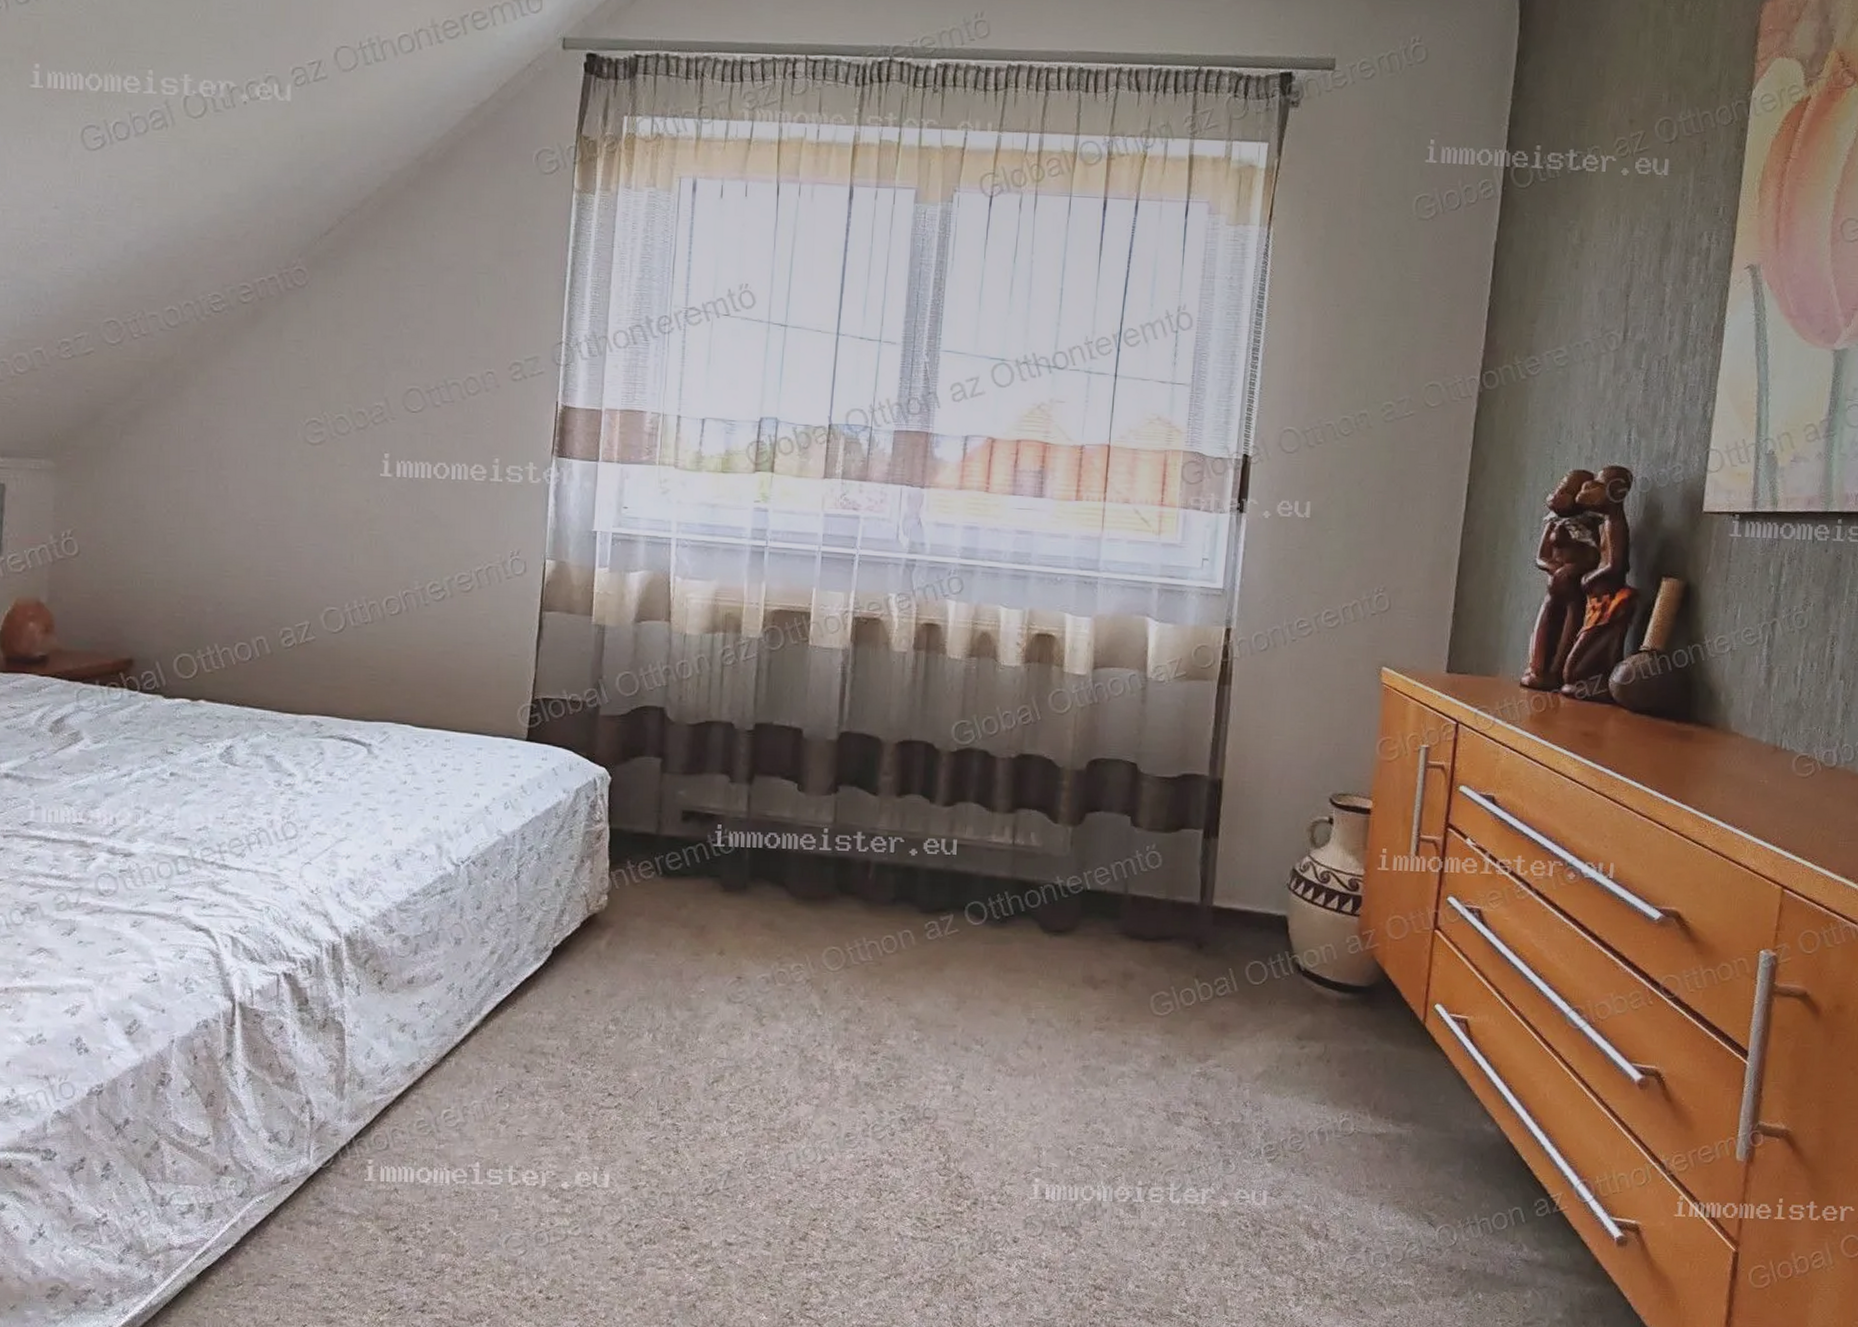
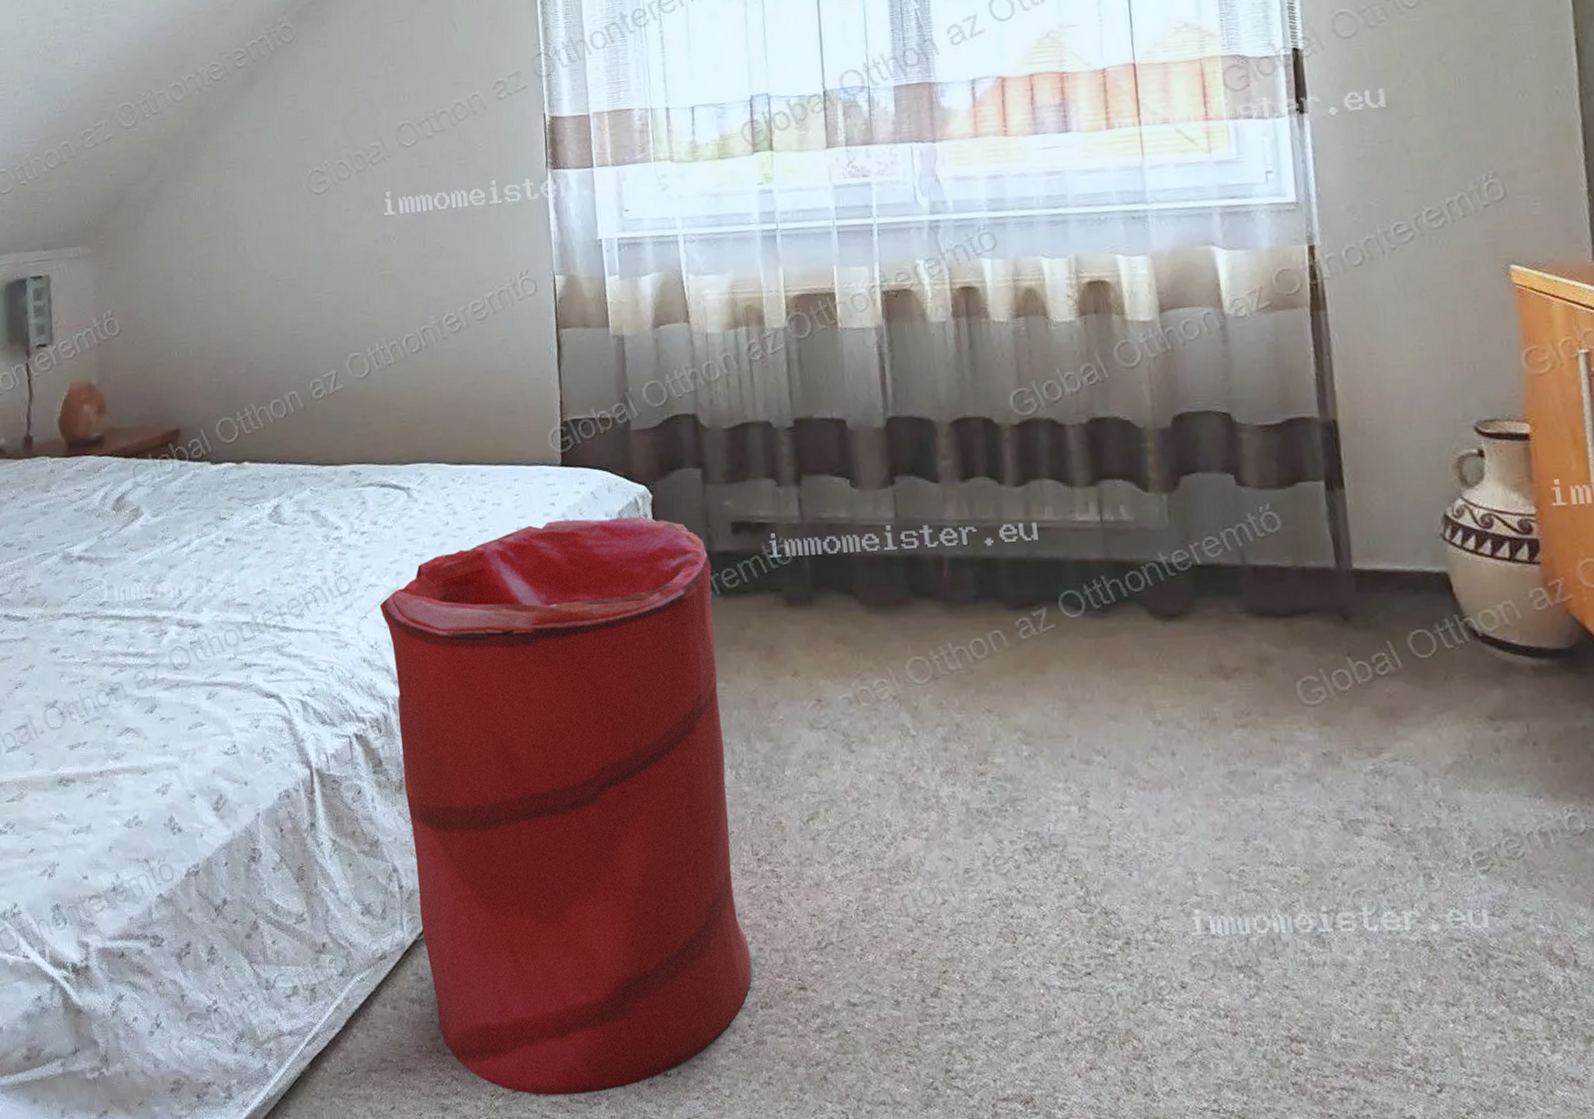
laundry hamper: none [325,791,658,1313] -> present [379,516,753,1095]

